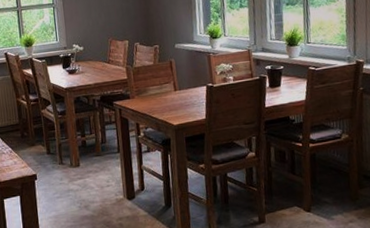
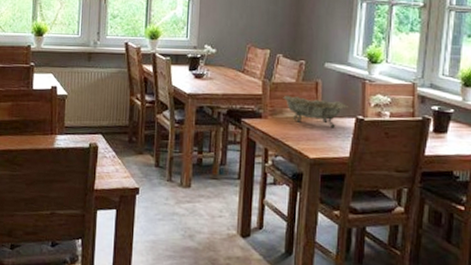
decorative bowl: none [145,74,199,98] -> present [283,95,348,128]

